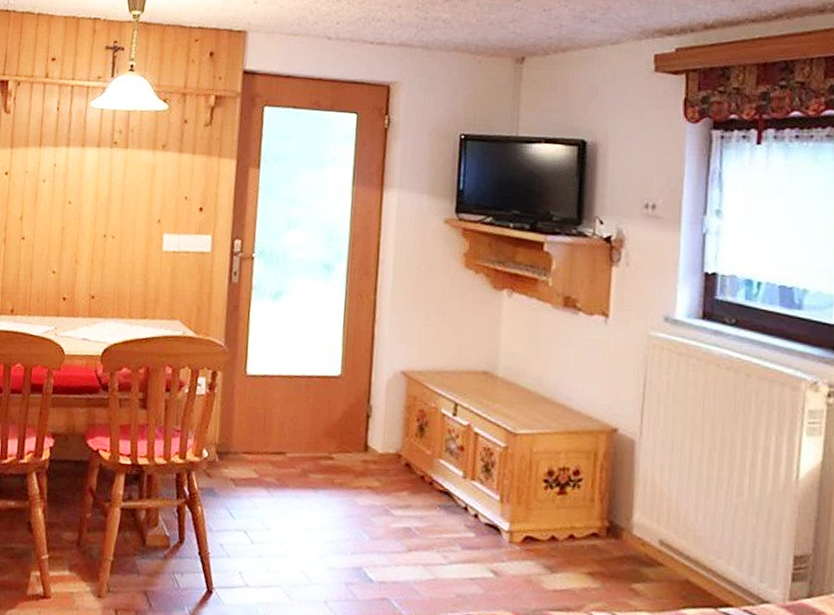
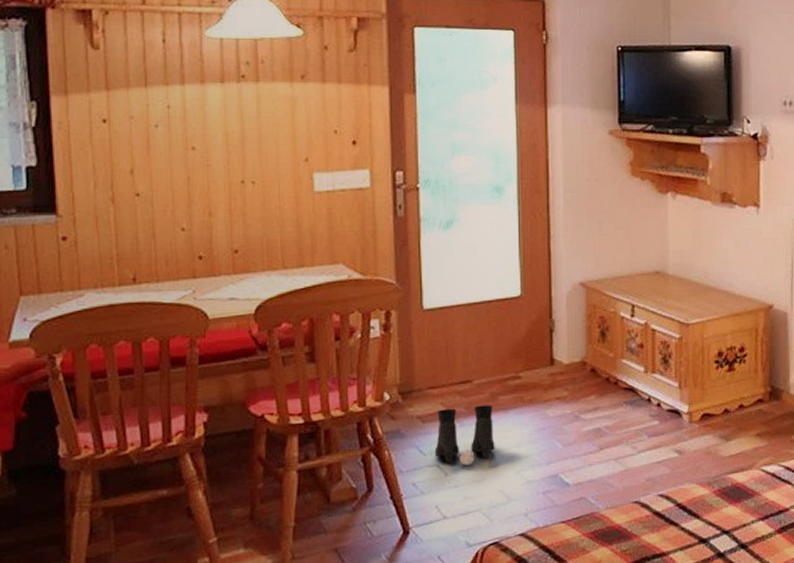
boots: none [243,475,304,538] -> present [434,405,495,465]

